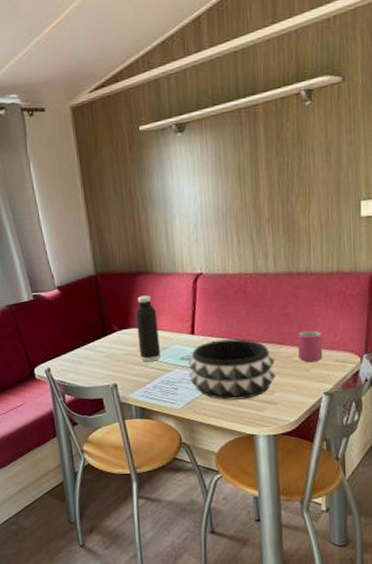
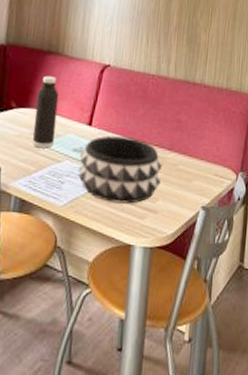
mug: present [297,330,323,363] -> none [184,140,207,174]

